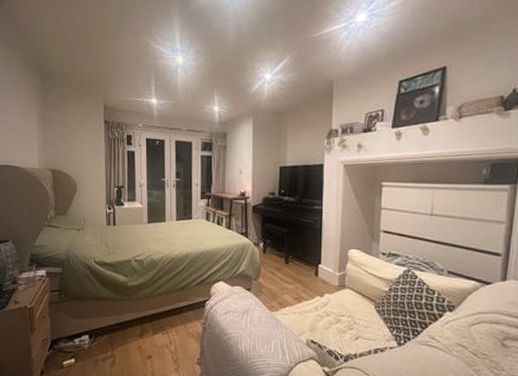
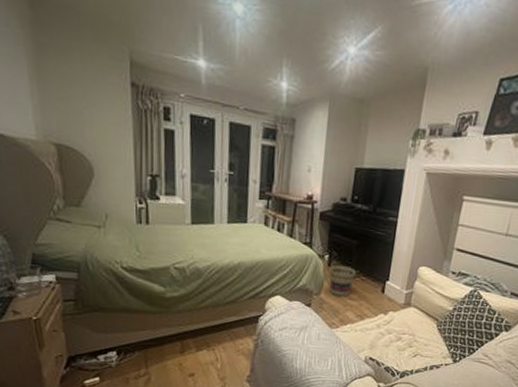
basket: none [265,252,289,281] -> present [329,265,356,297]

